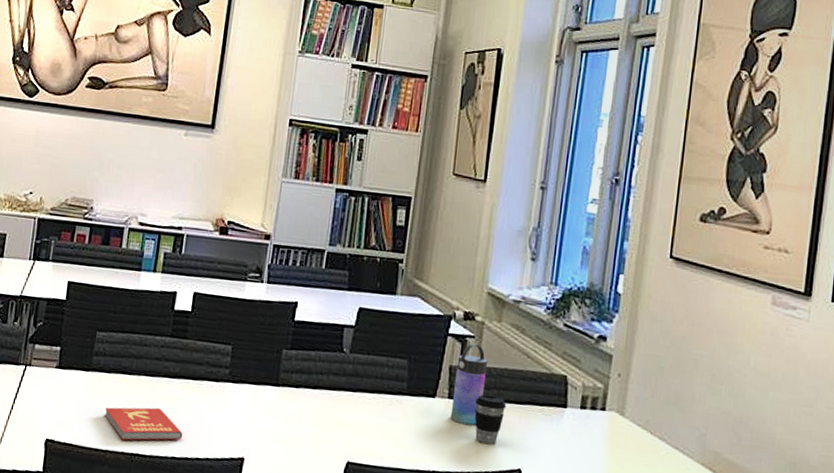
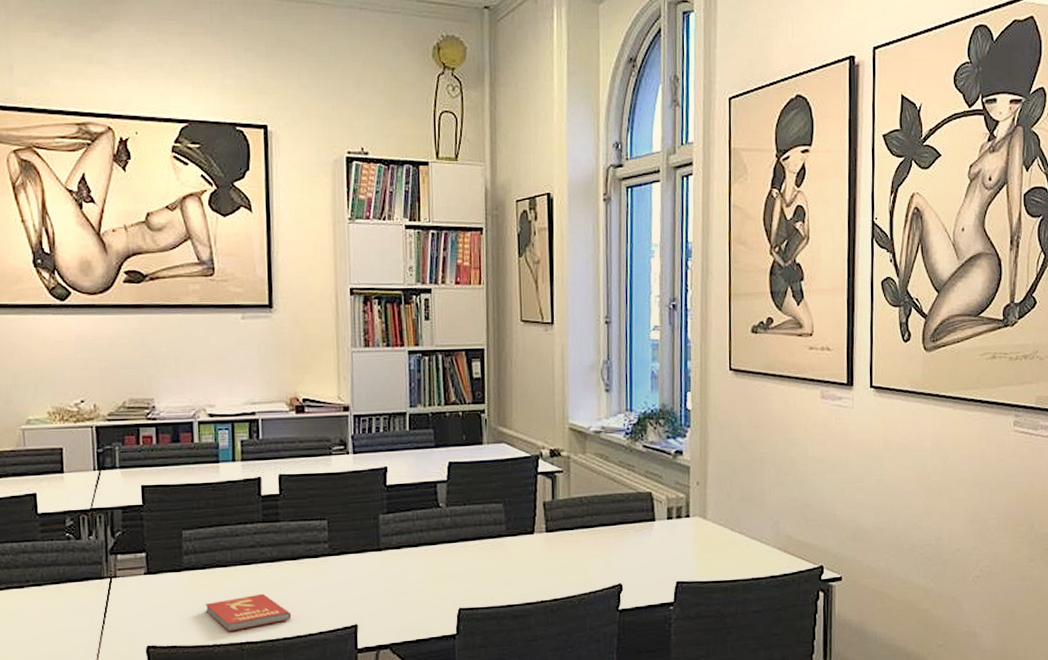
water bottle: present [450,343,488,425] -> none [550,477,579,553]
coffee cup: present [474,394,507,444] -> none [572,522,601,567]

